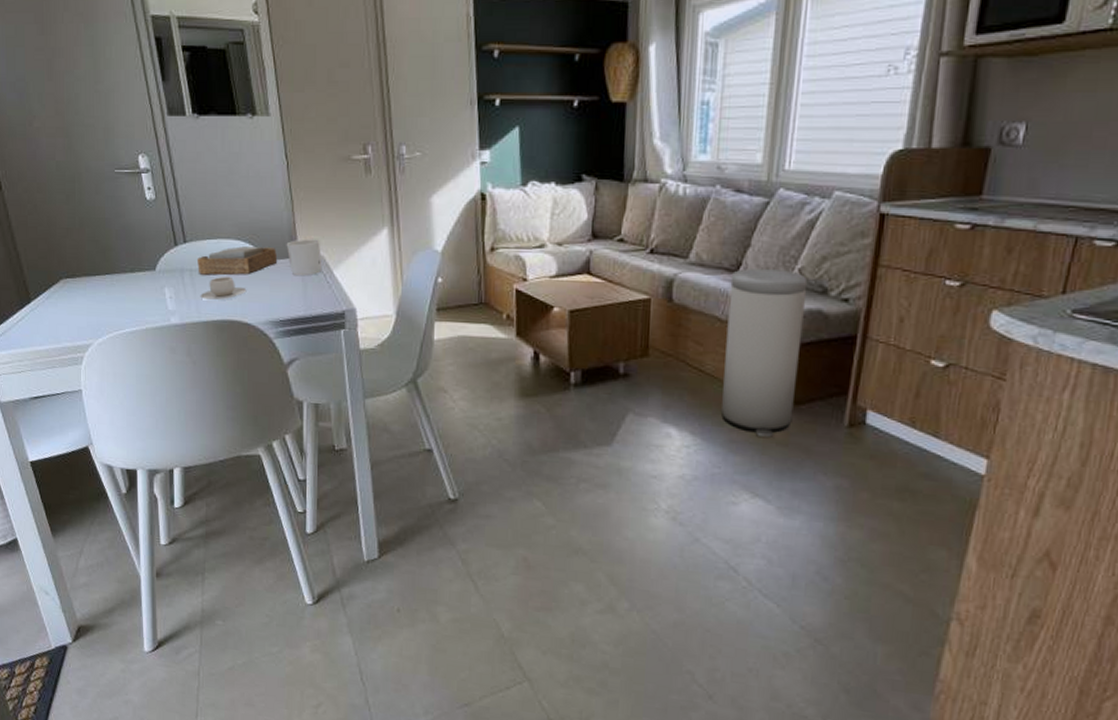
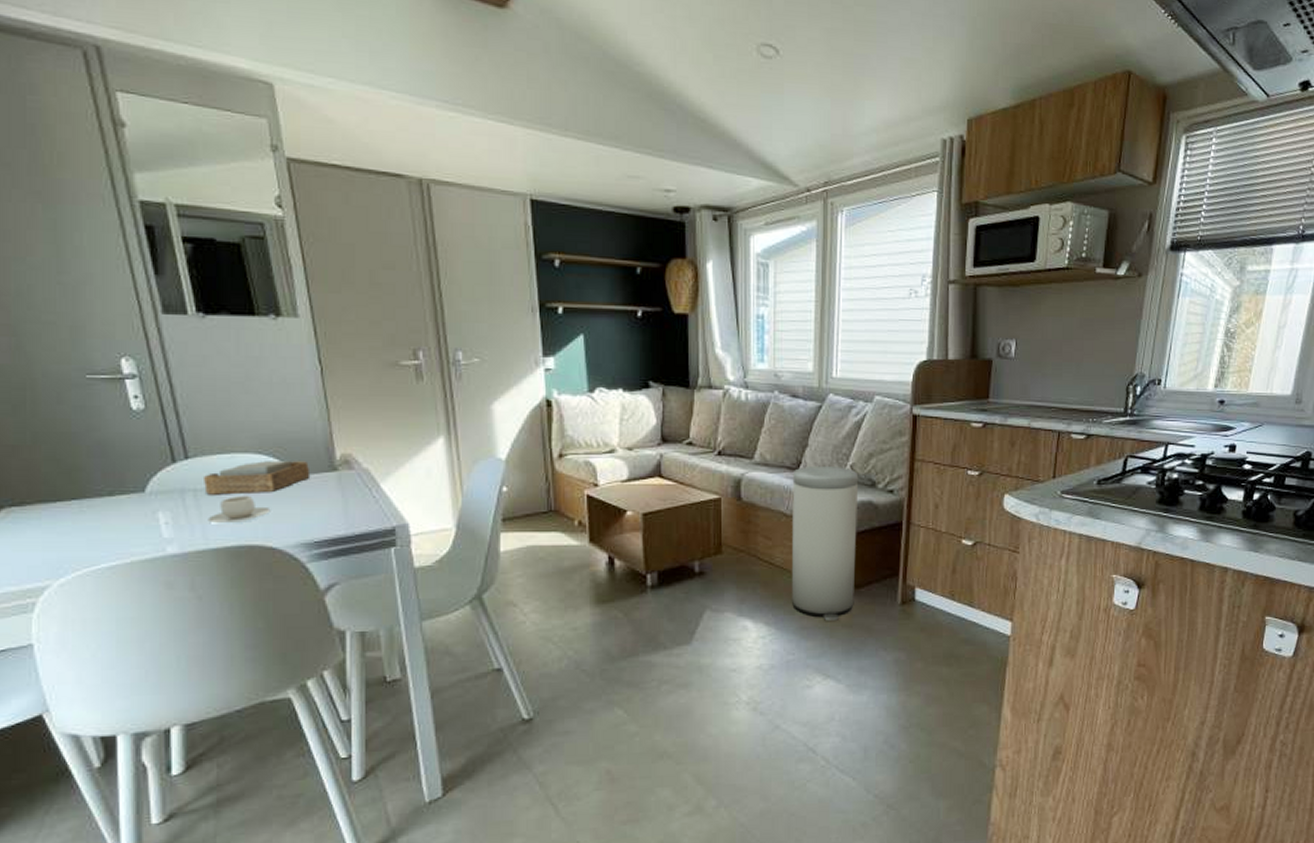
mug: present [286,239,323,277] -> none [321,450,367,492]

